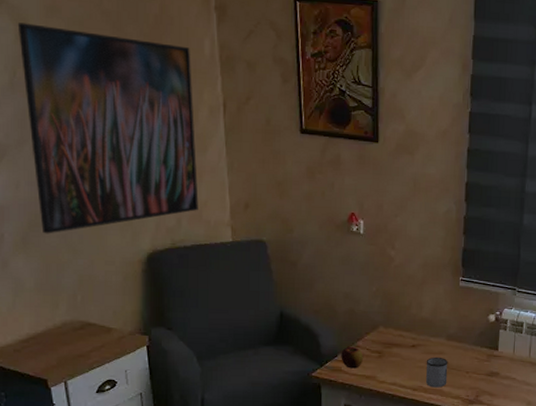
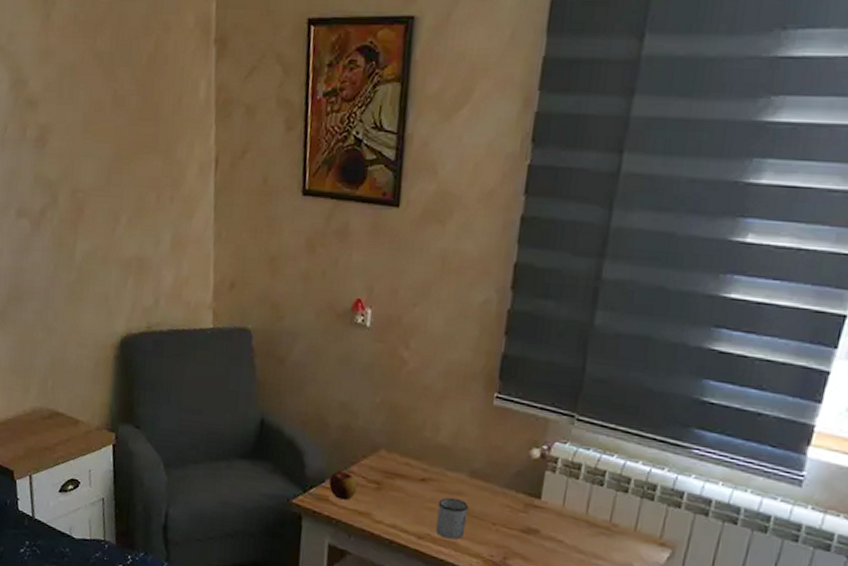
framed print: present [17,22,199,234] -> none [12,71,184,309]

